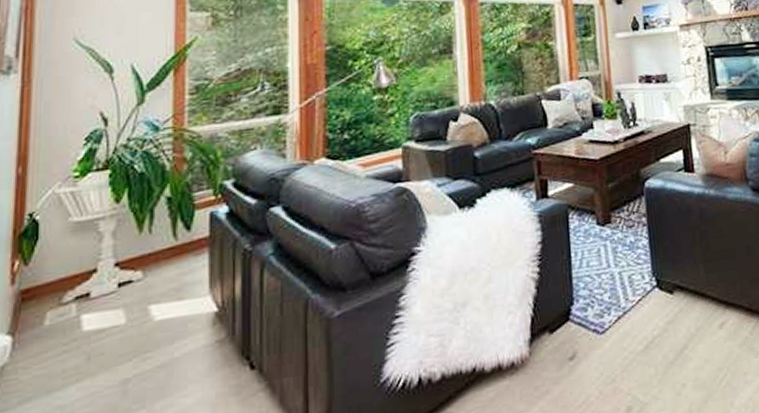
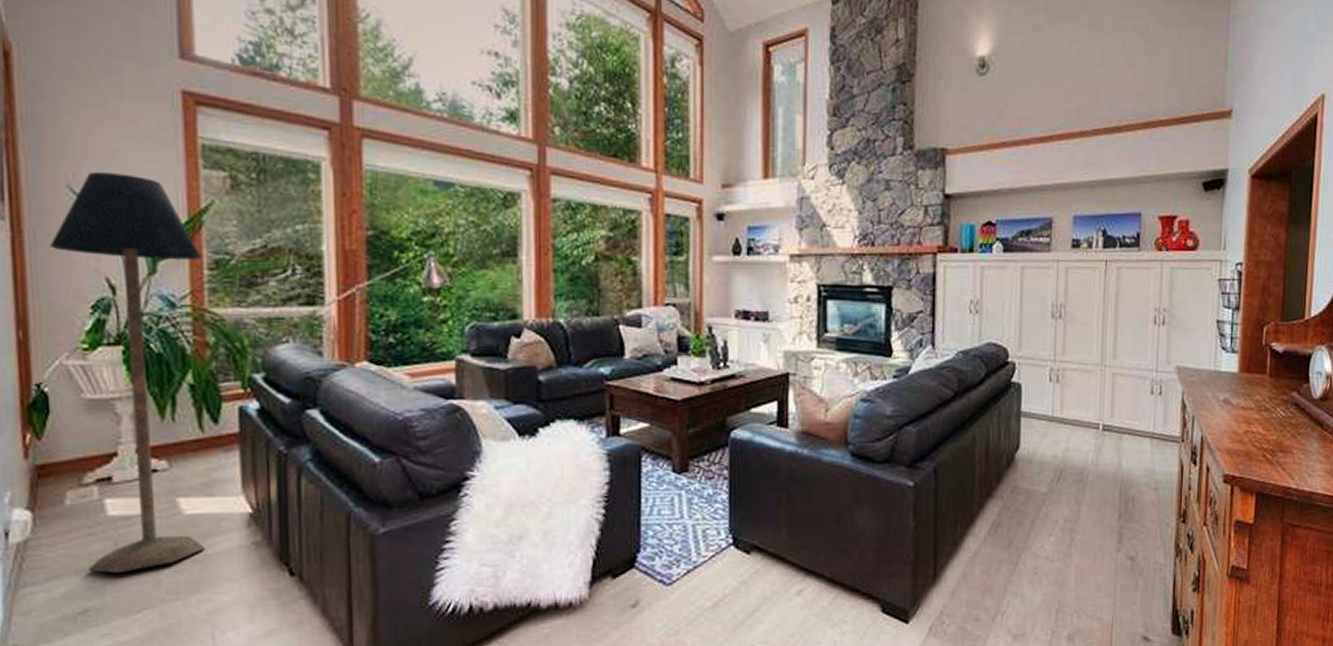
floor lamp: none [54,23,185,390] -> present [50,171,206,573]

